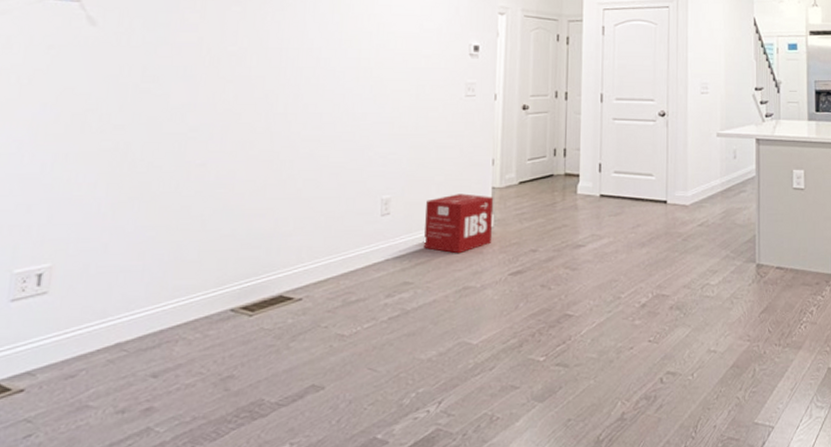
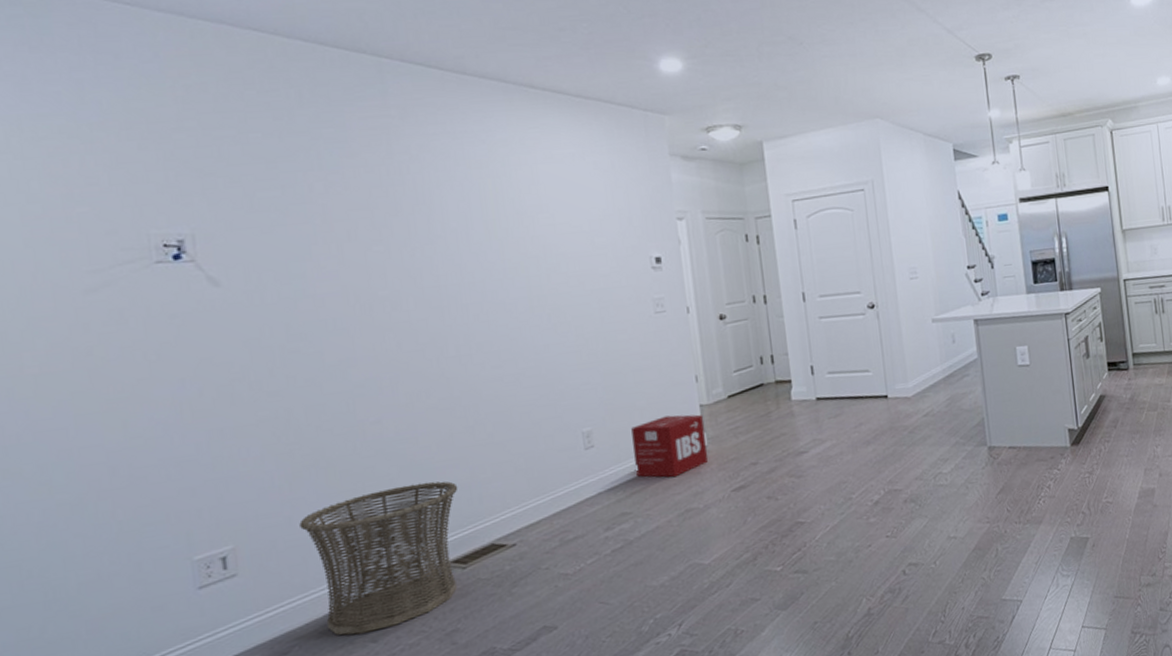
basket: none [113,227,261,367] -> present [299,481,458,635]

